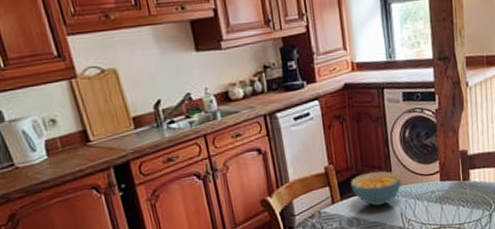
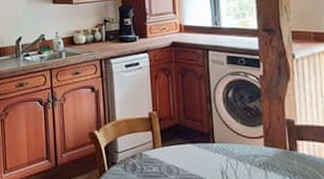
cereal bowl: present [351,171,402,206] -> none [172,124,224,160]

